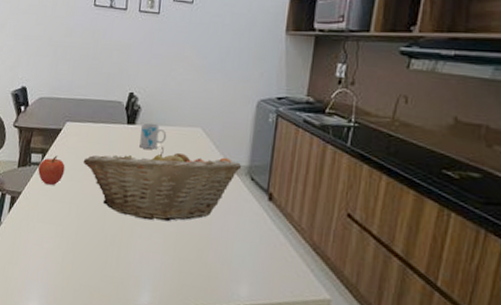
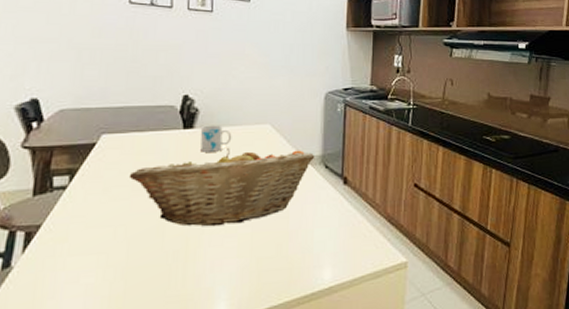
apple: present [38,155,65,186] -> none [65,174,105,211]

